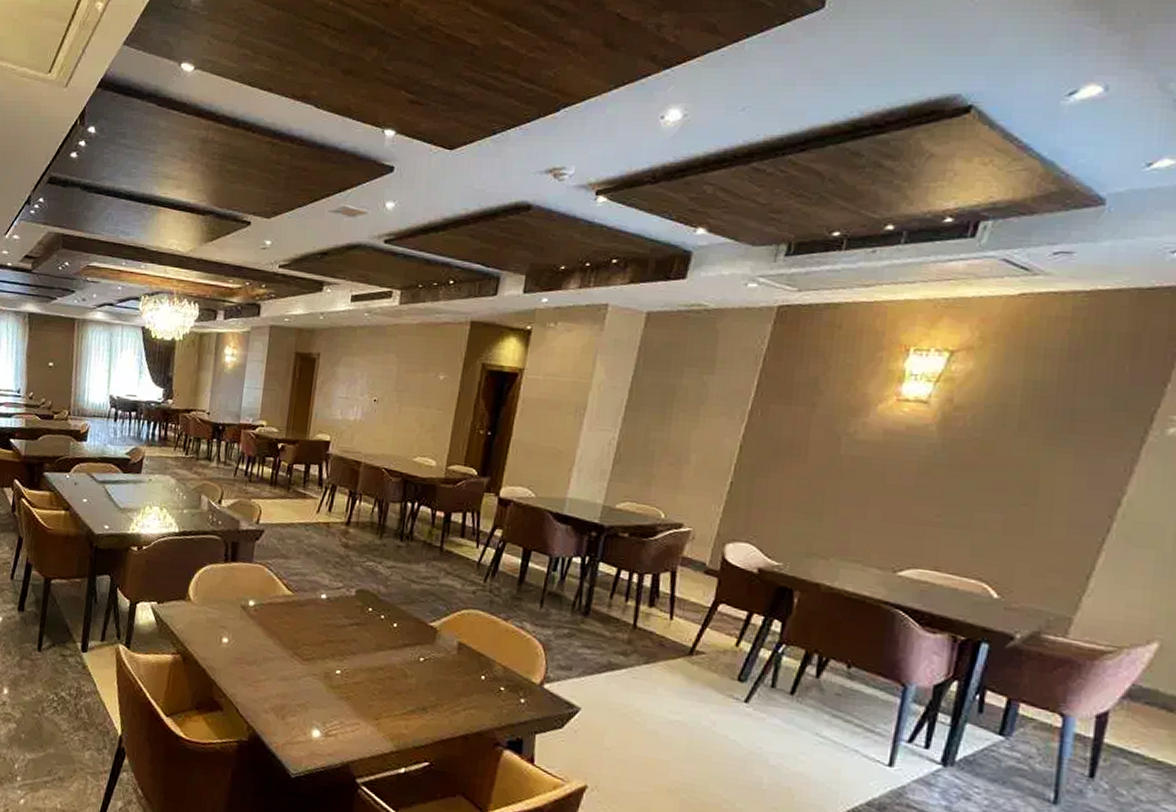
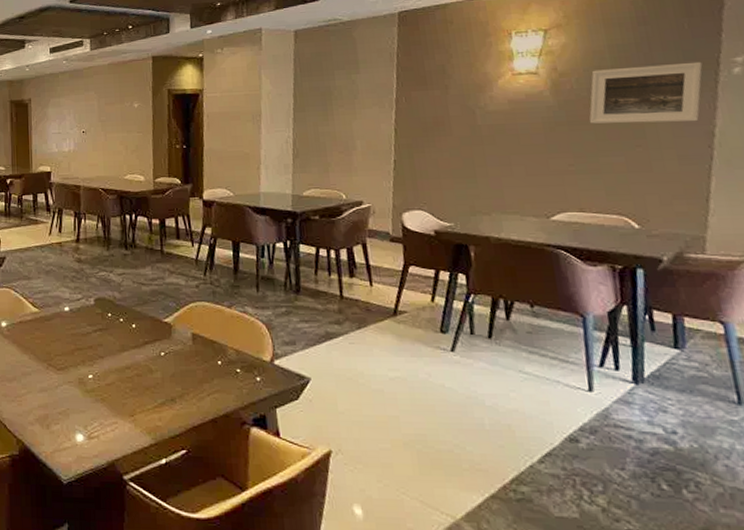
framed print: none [974,408,1132,486] -> present [589,61,703,124]

